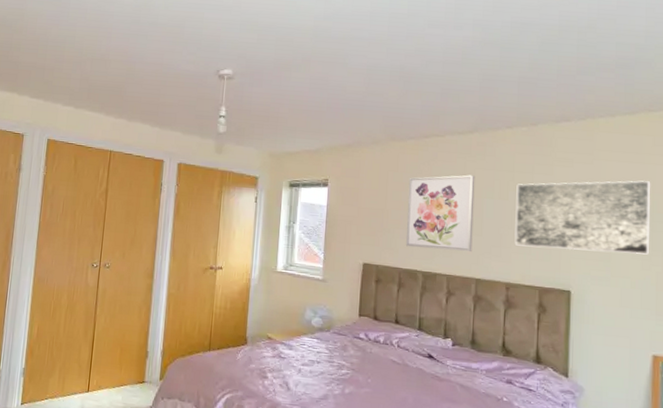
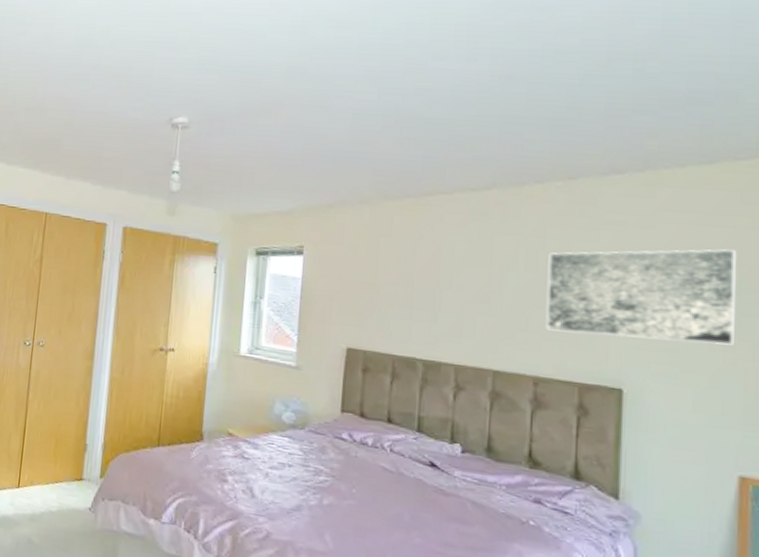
wall art: present [405,174,475,252] -> none [401,241,493,338]

